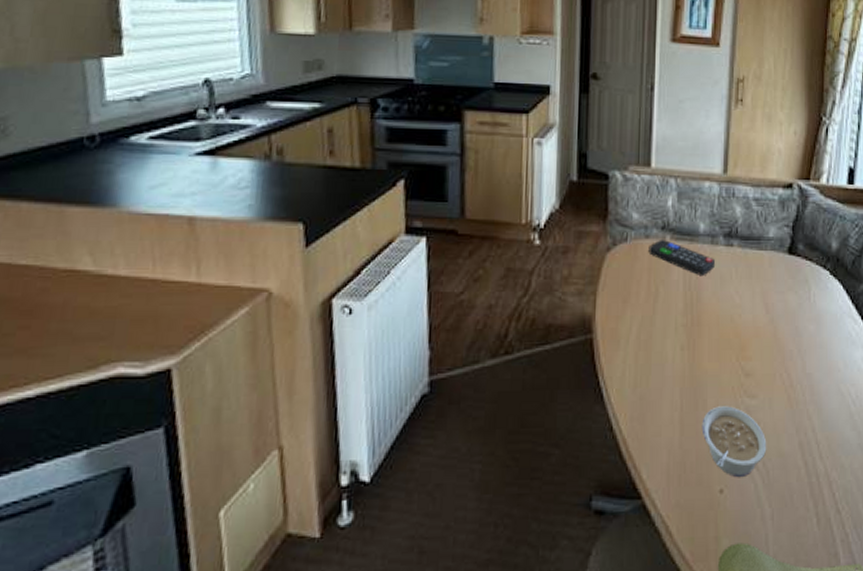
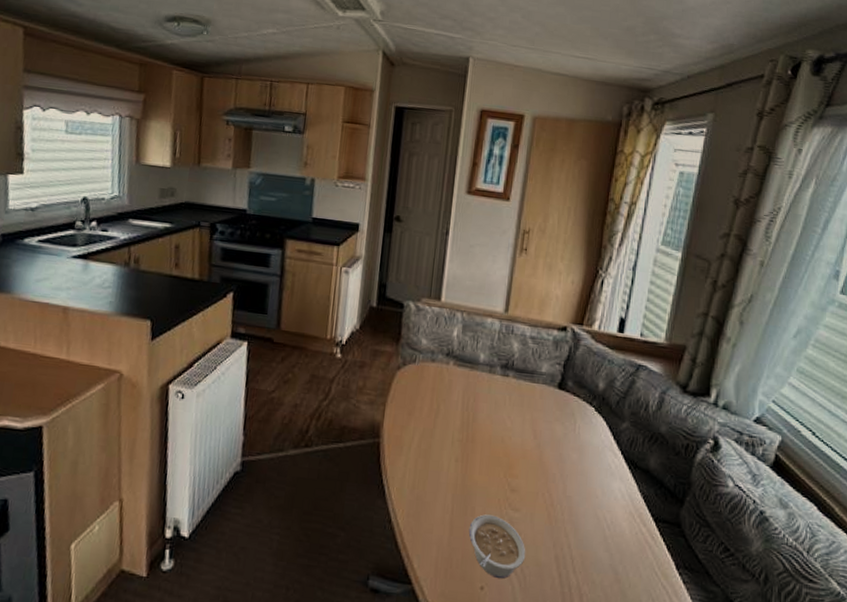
remote control: present [648,238,716,277] -> none [433,363,492,400]

